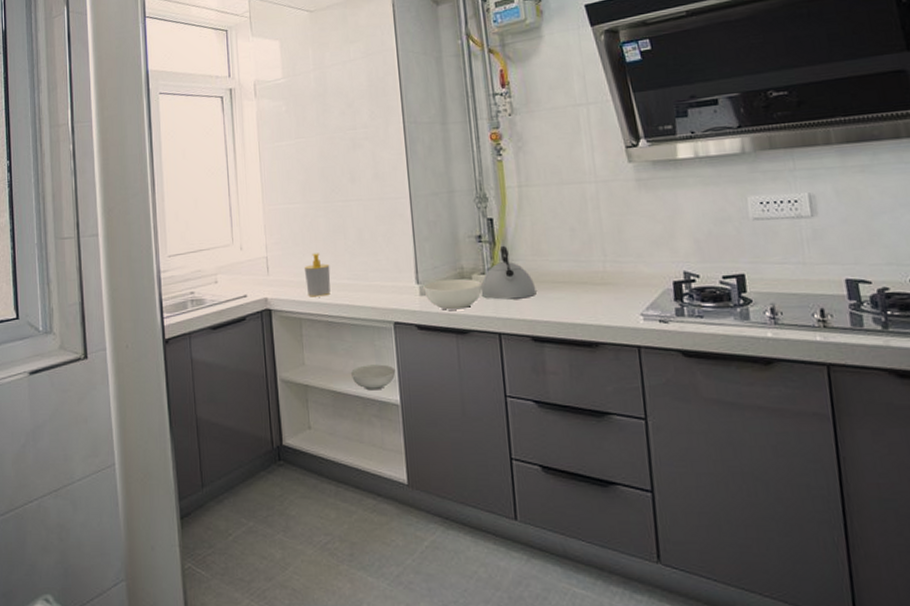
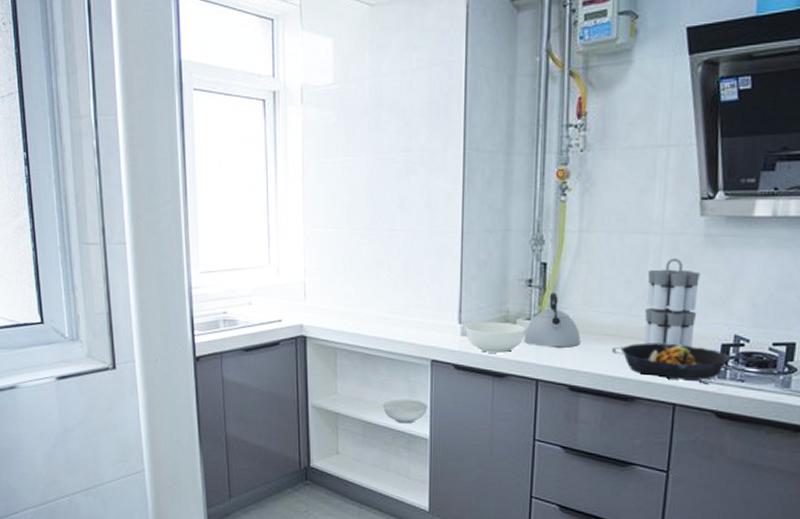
soap bottle: present [304,253,331,297] -> none [343,283,370,328]
wok: none [568,285,697,322] -> present [612,342,743,381]
spice rack: none [588,203,645,288] -> present [643,258,700,348]

